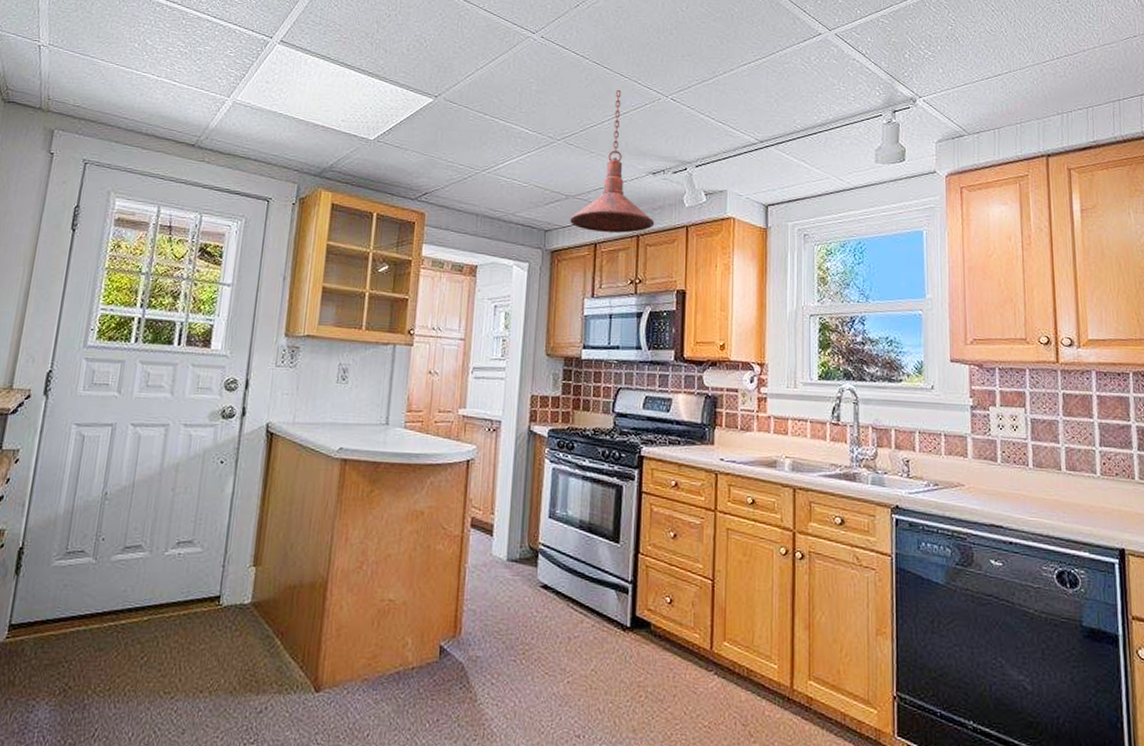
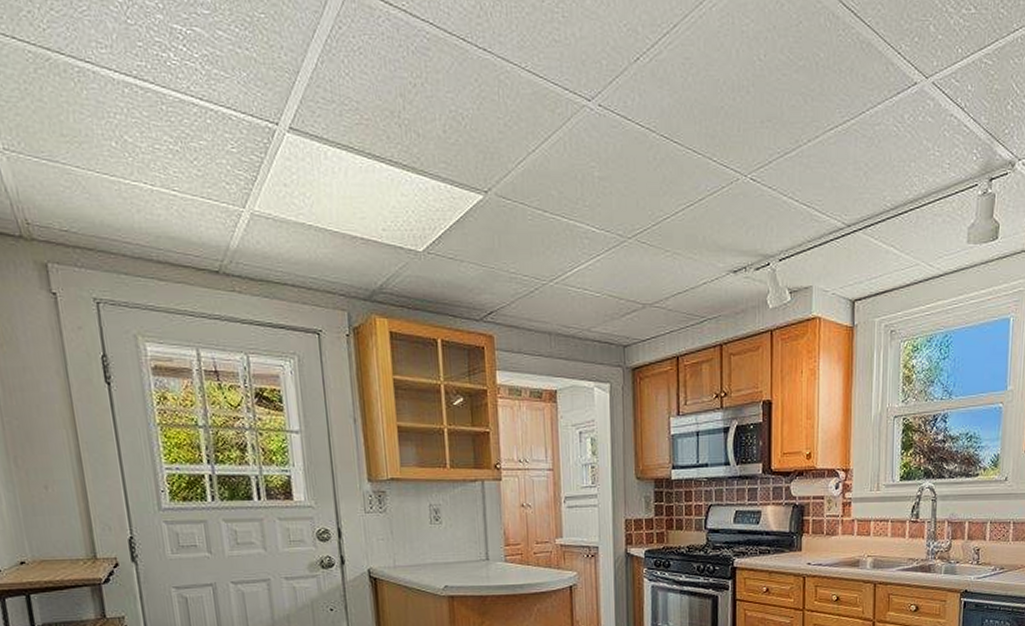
pendant light: present [569,89,655,234] -> none [648,170,738,344]

